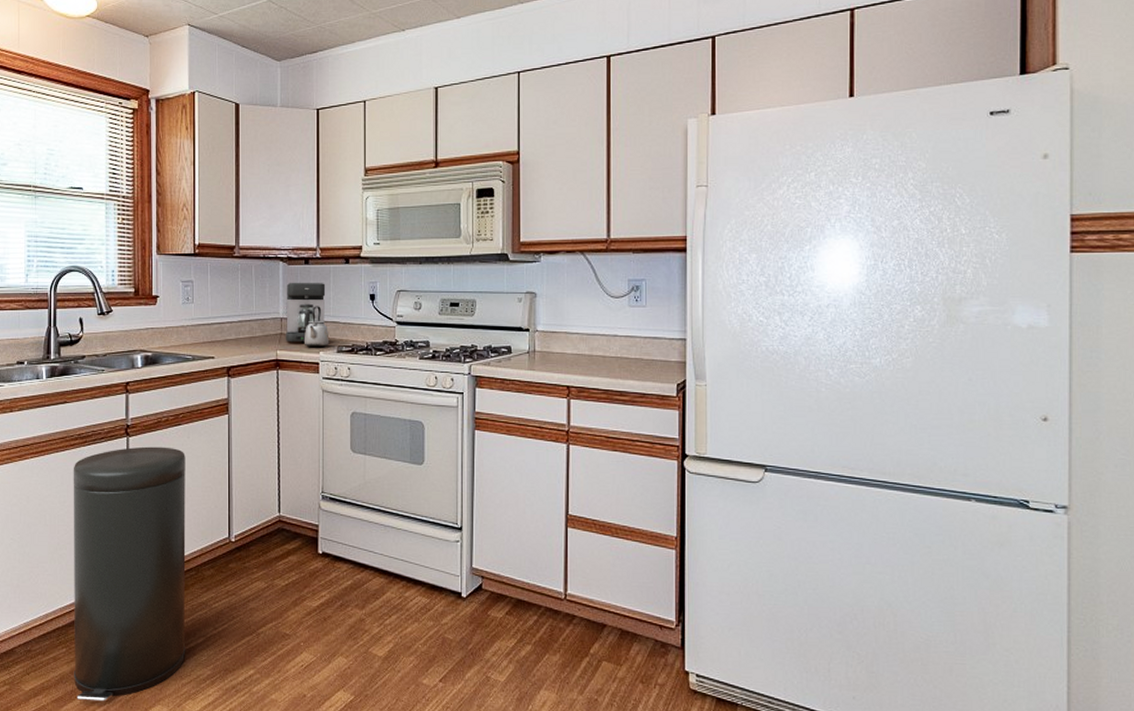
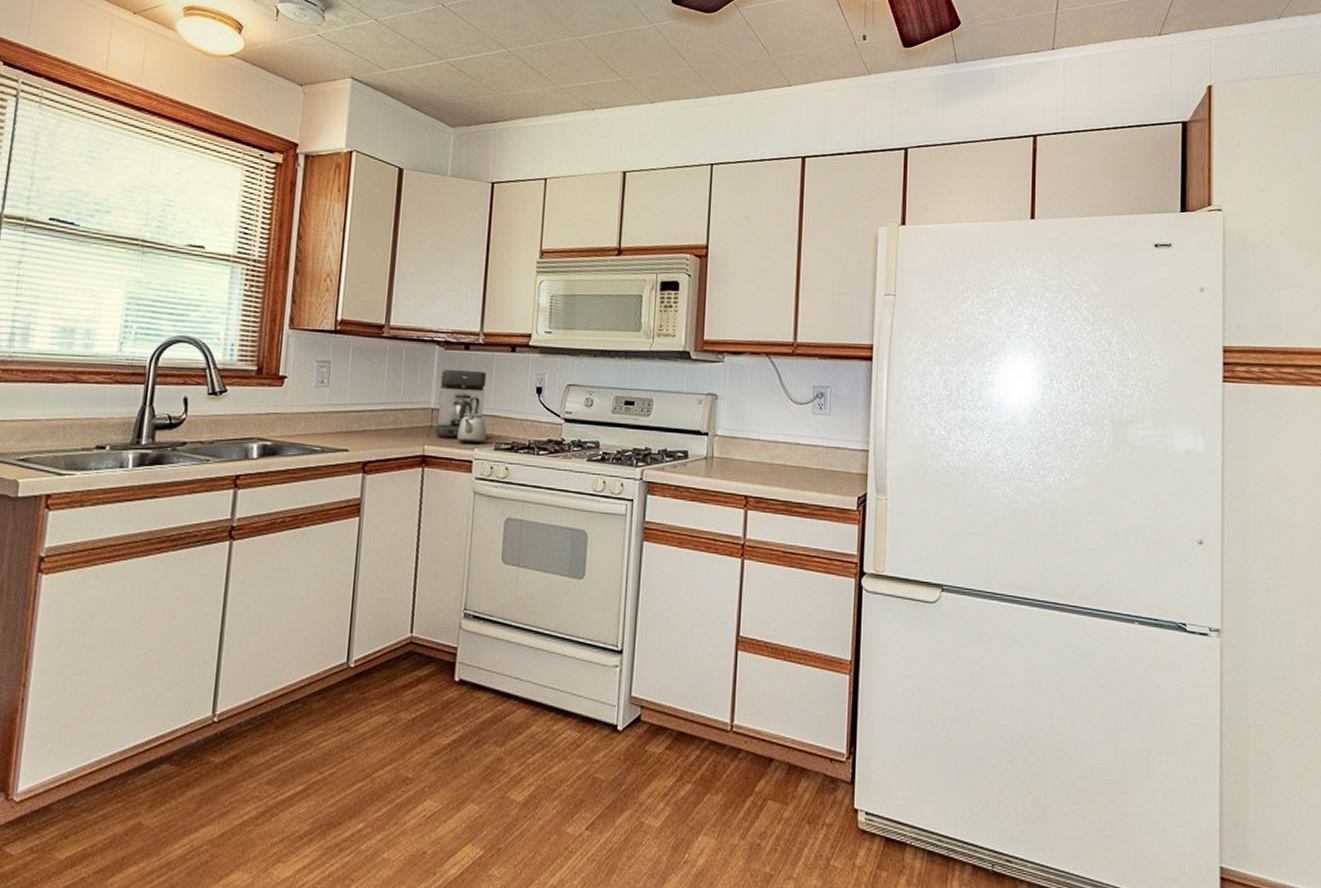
pedal bin: present [73,446,186,702] -> none [127,552,302,870]

